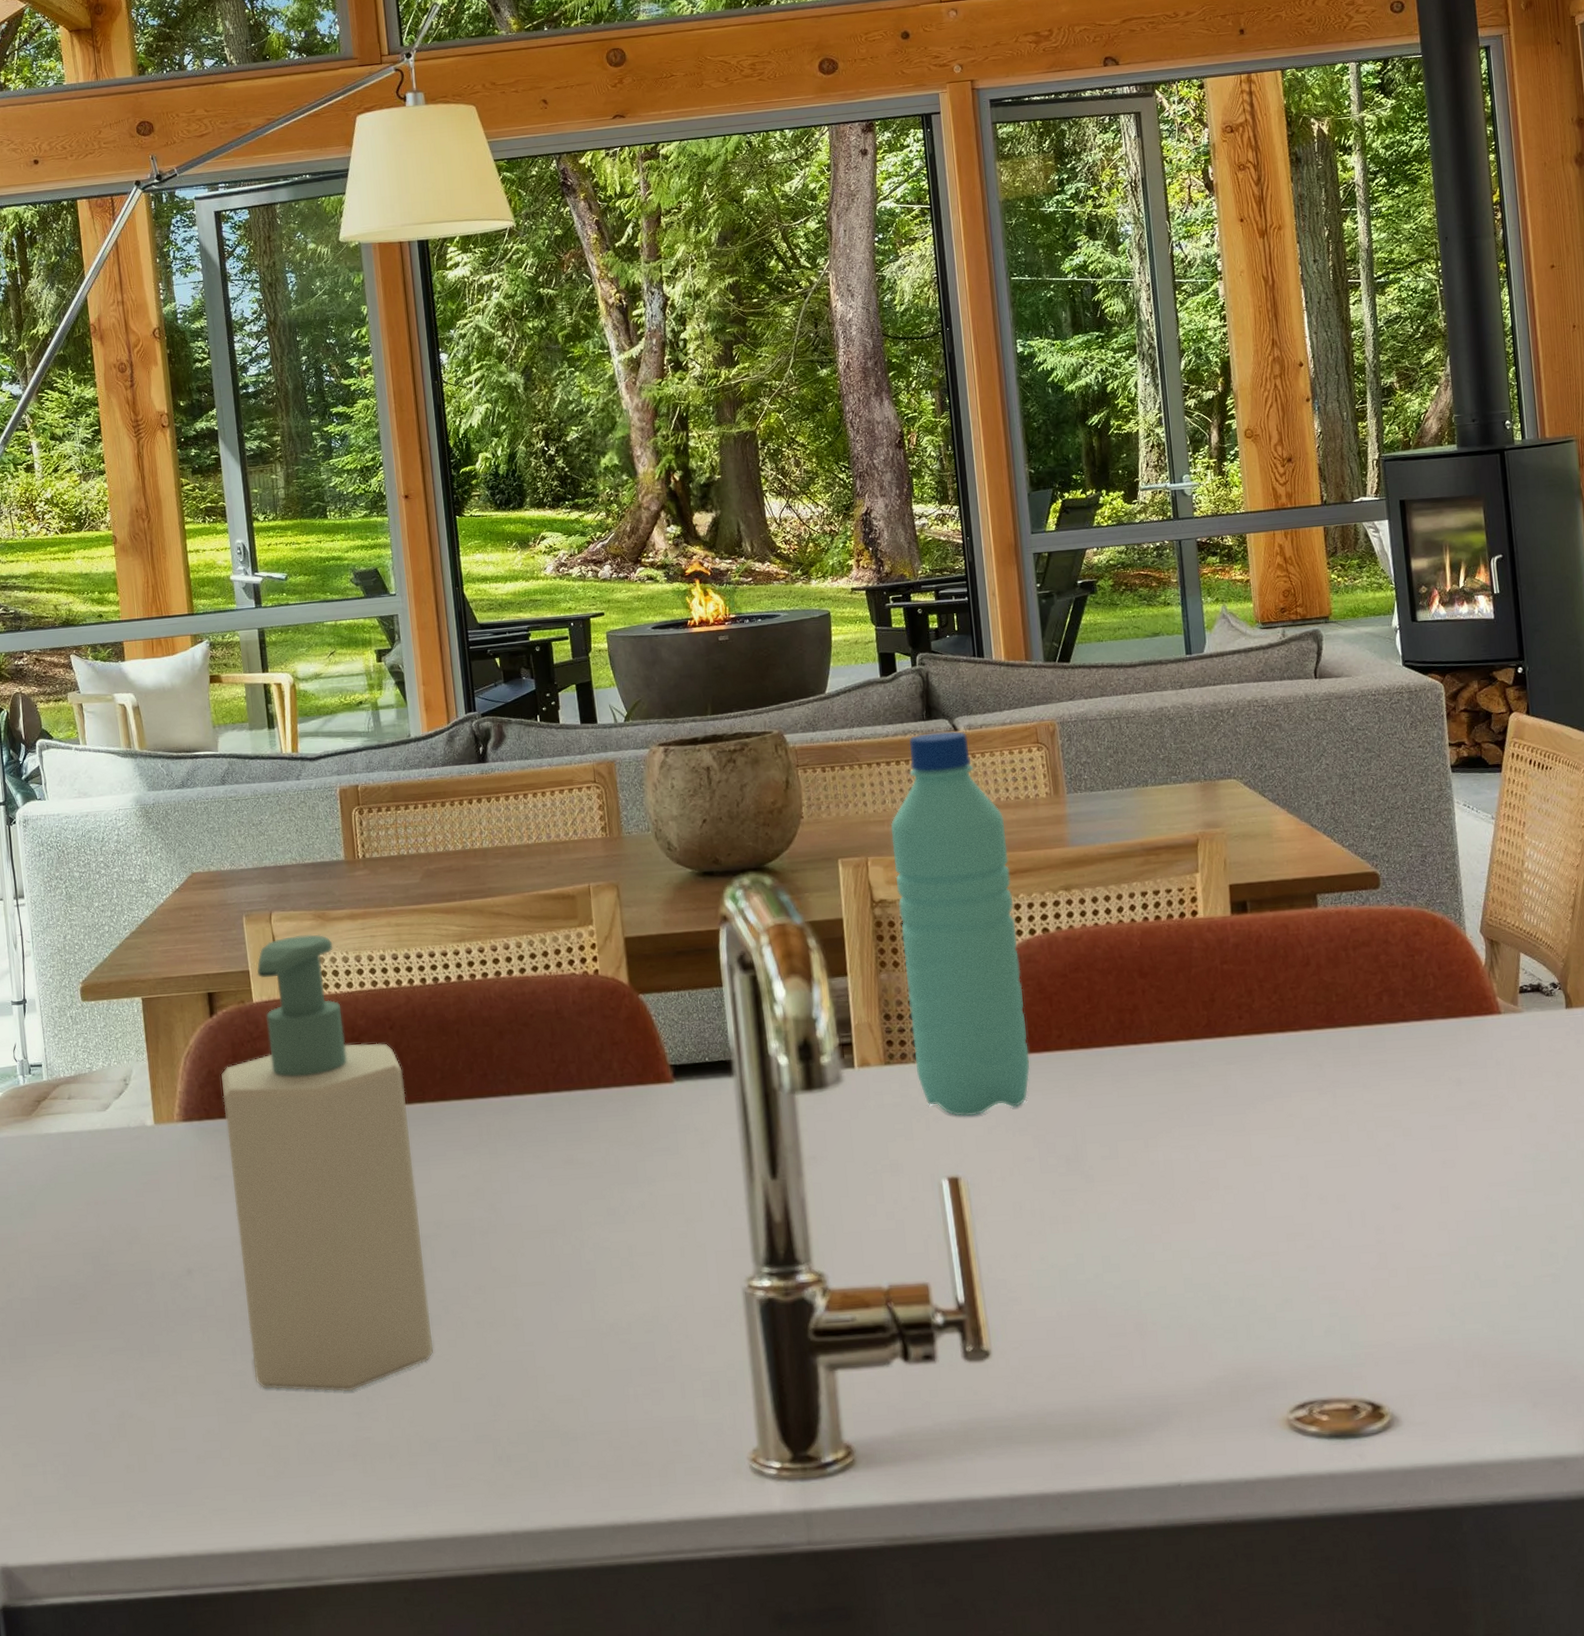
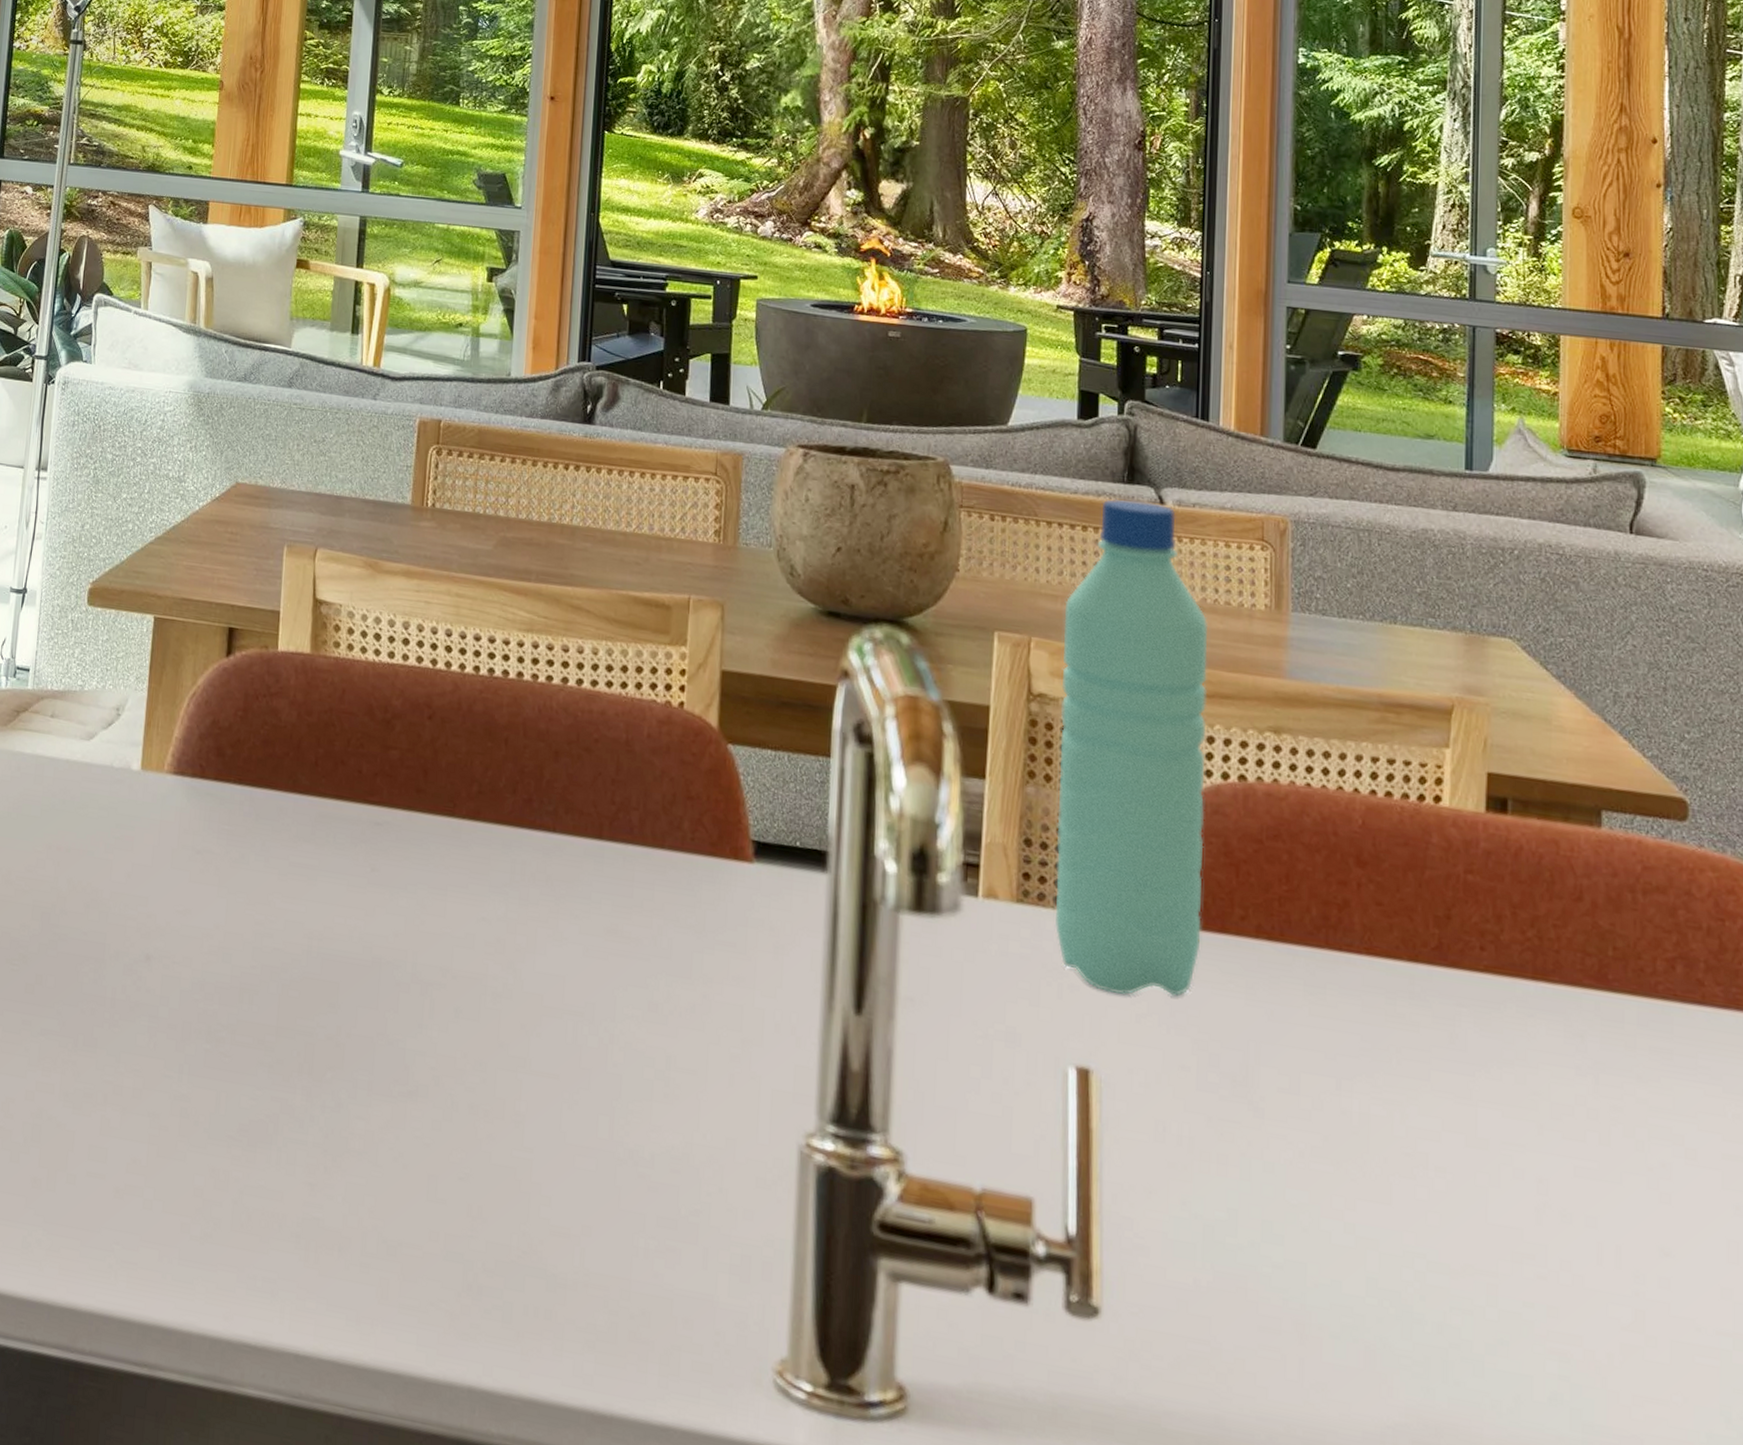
soap bottle: present [221,934,434,1392] -> none [199,580,435,1155]

